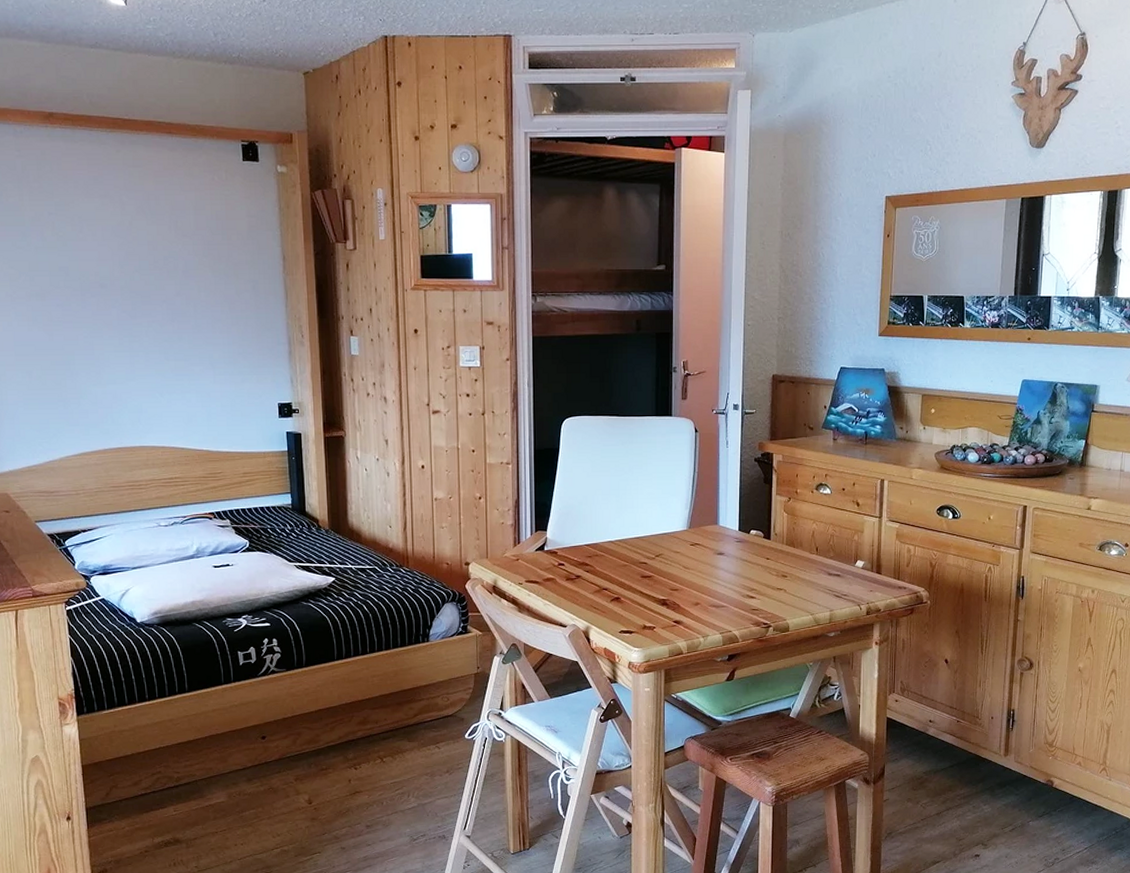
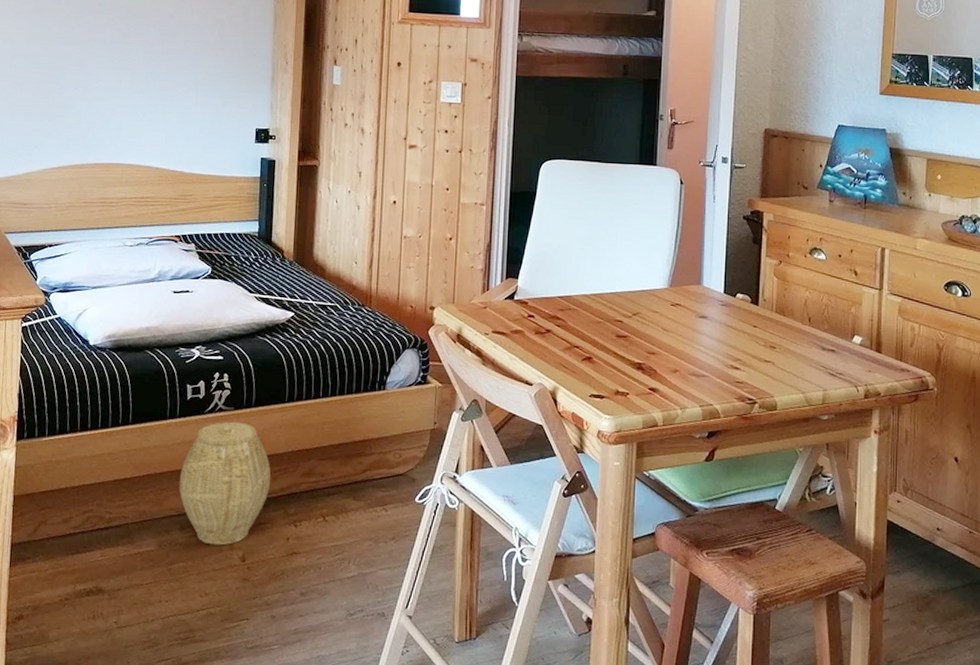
woven basket: none [241,681,329,792] -> present [179,421,271,546]

